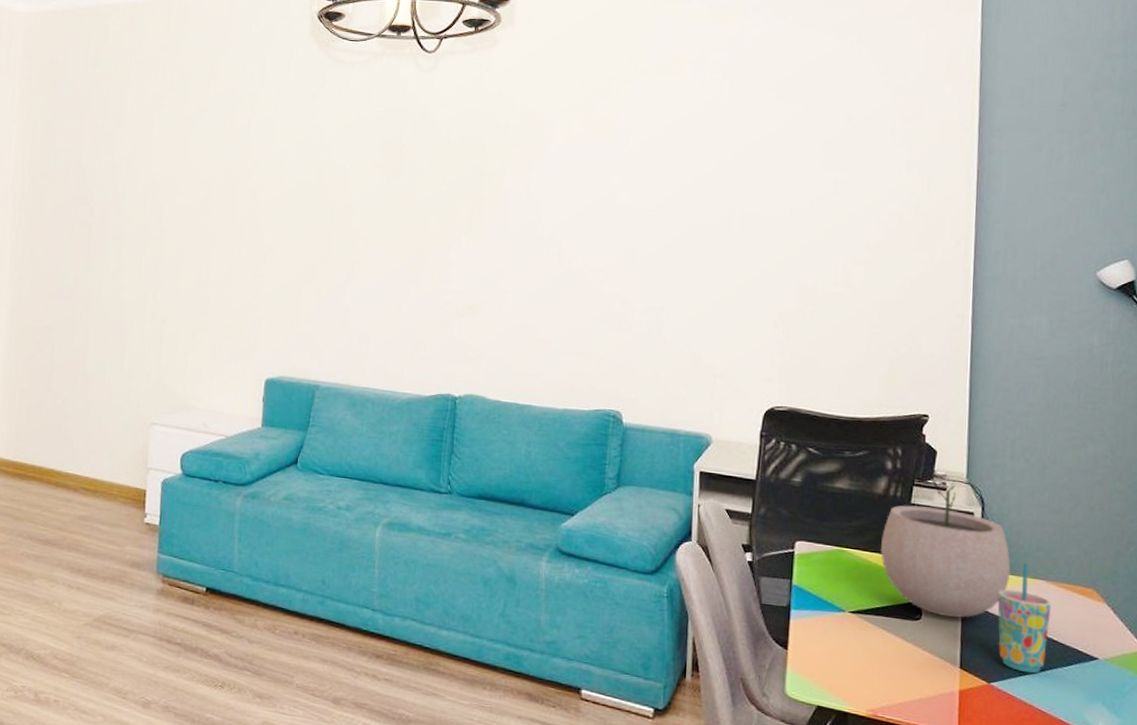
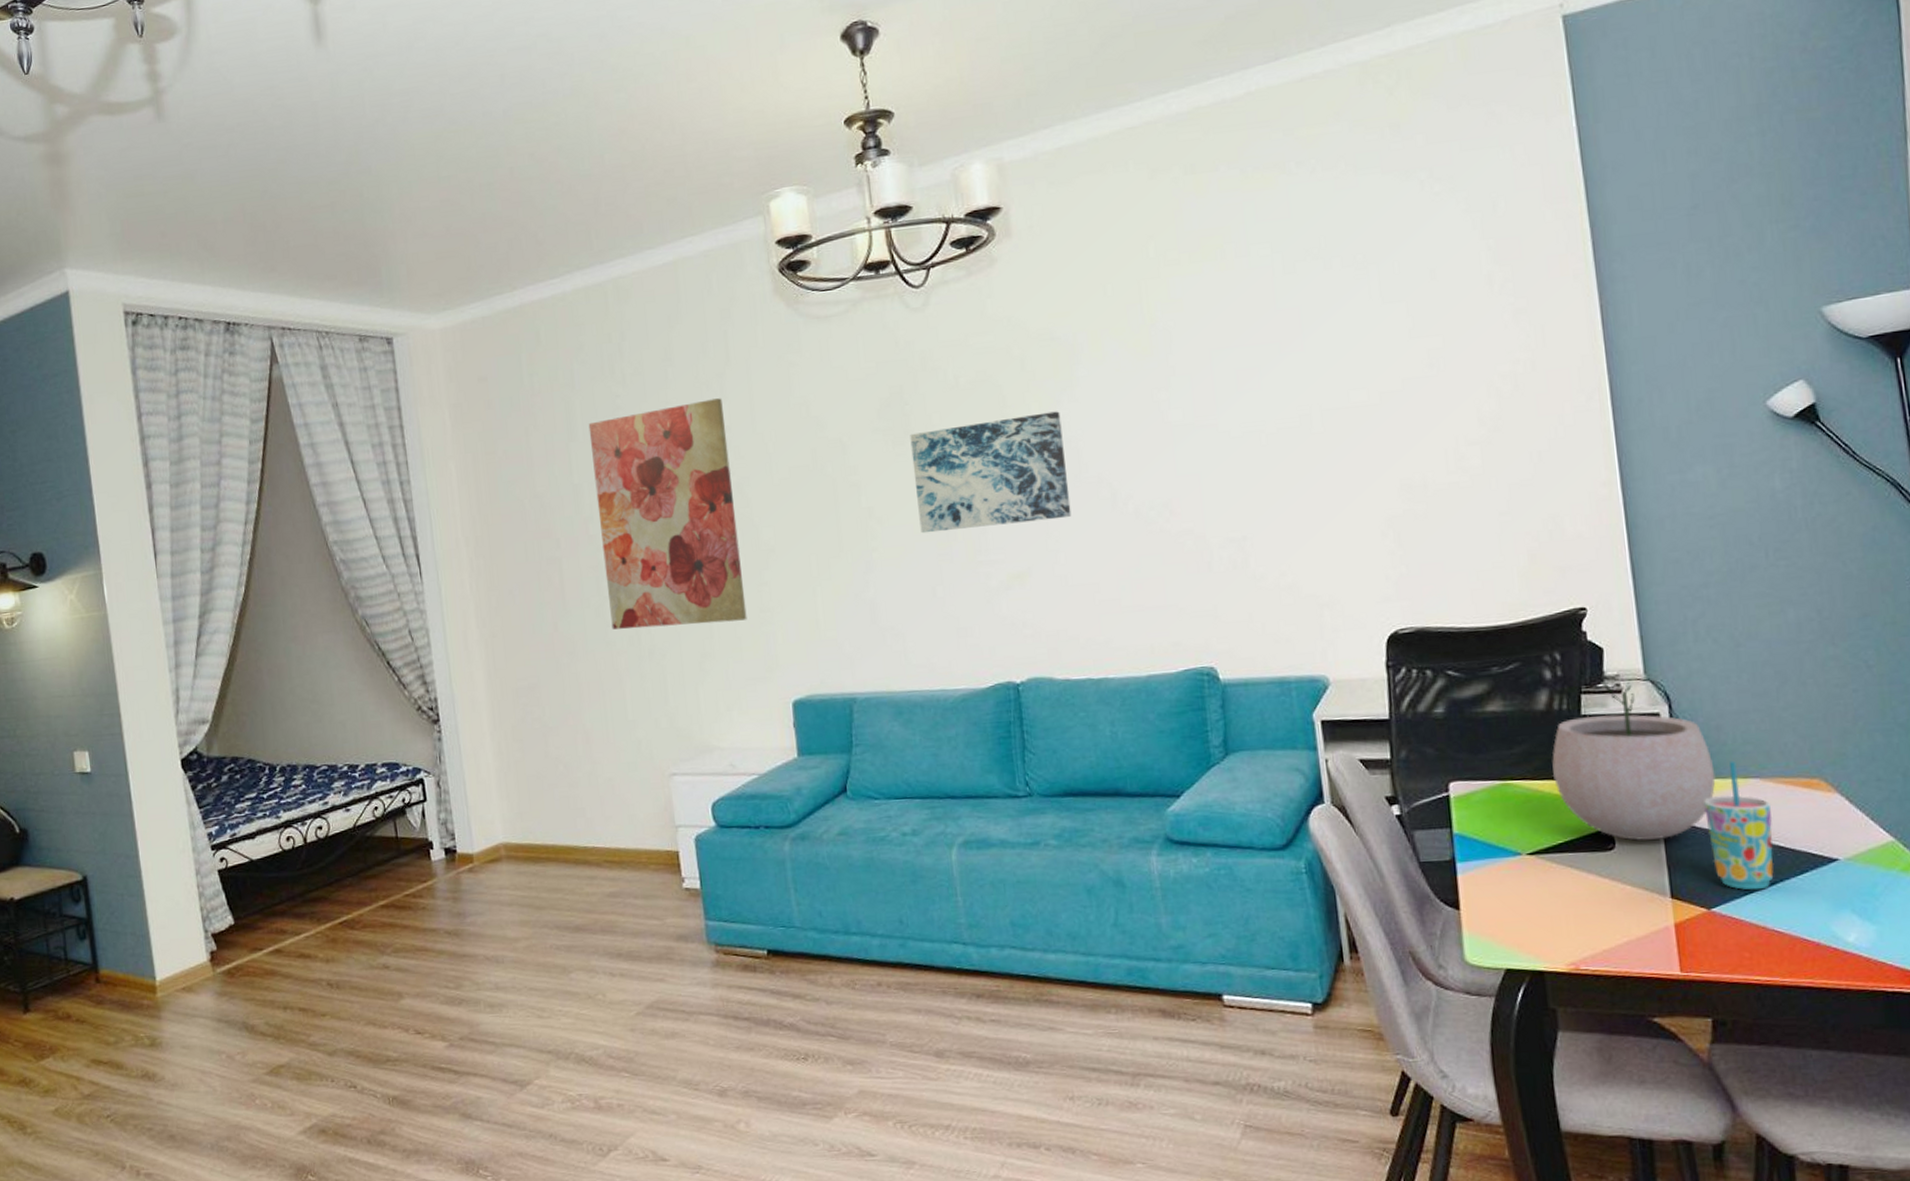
wall art: none [124,113,251,304] -> present [588,398,747,630]
wall art: none [397,172,529,266] -> present [910,411,1072,534]

